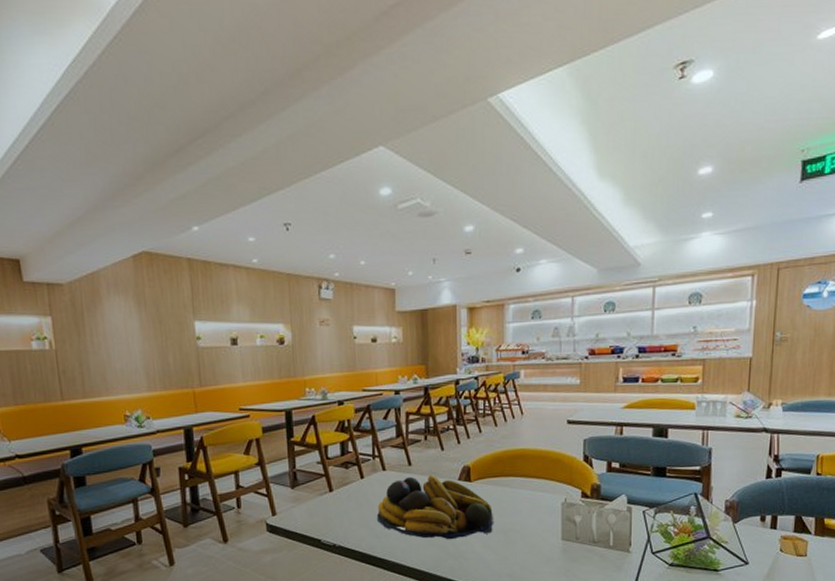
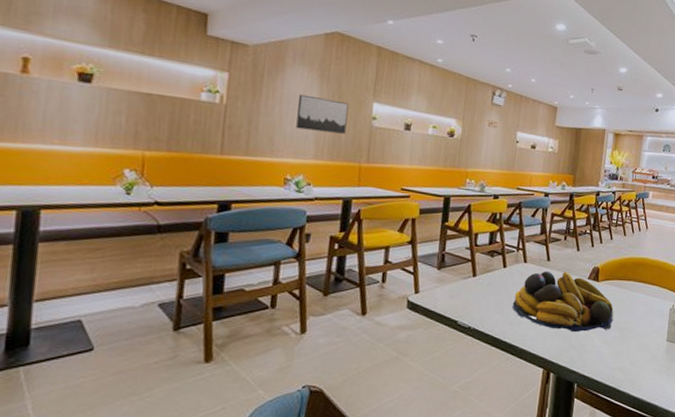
wall art: none [120,325,173,362] -> present [296,94,349,134]

